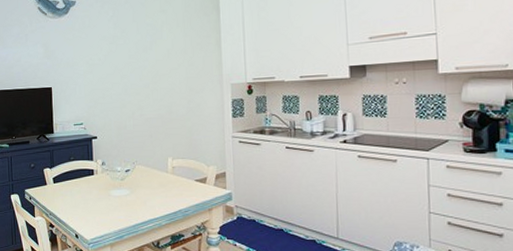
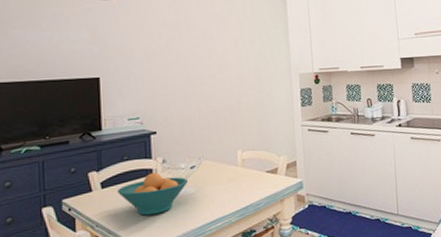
fruit bowl: none [66,173,124,210] -> present [118,172,189,216]

